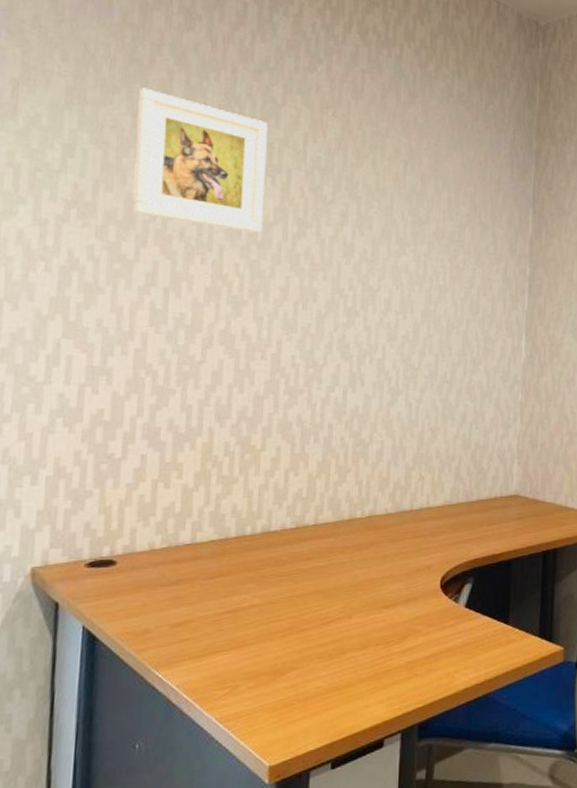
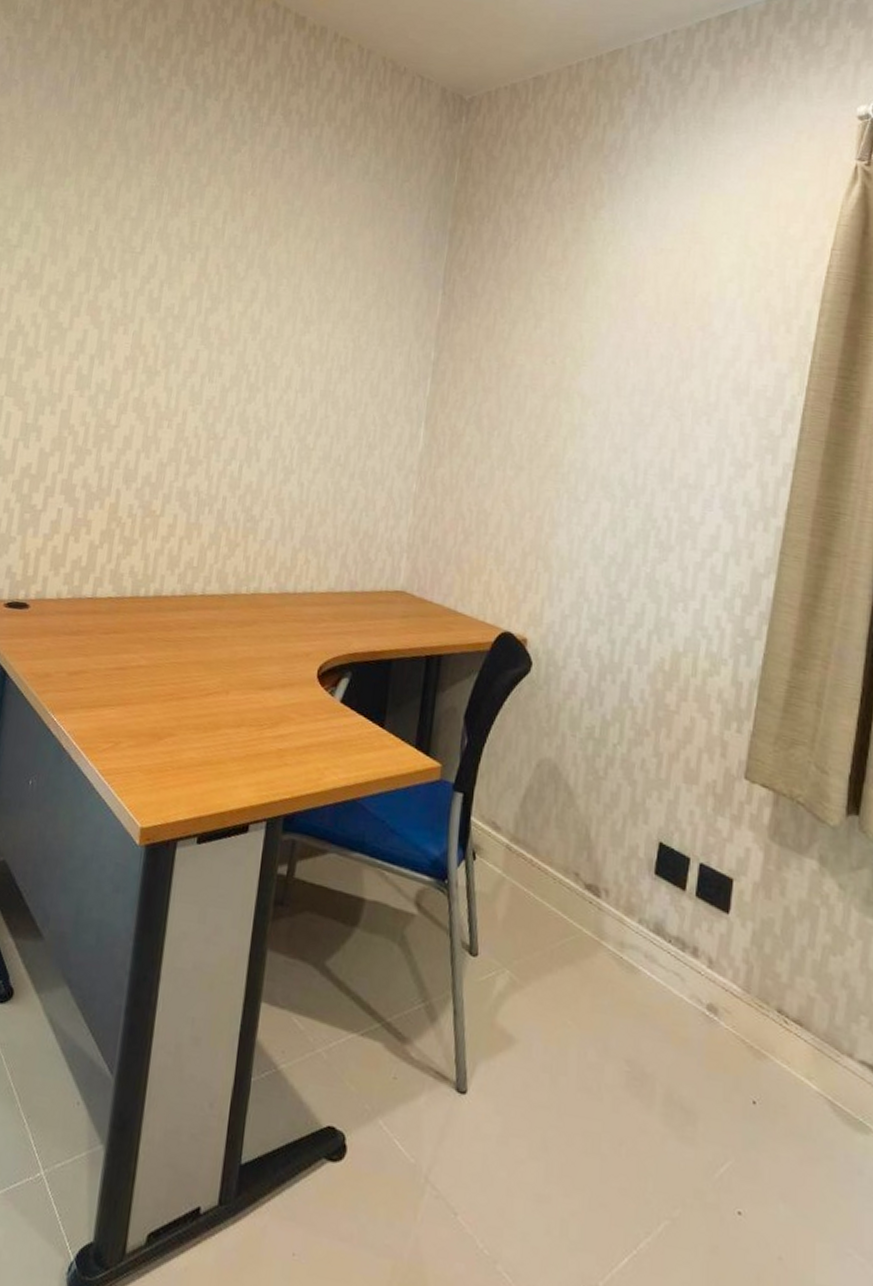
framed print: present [132,88,268,234] -> none [71,171,193,308]

